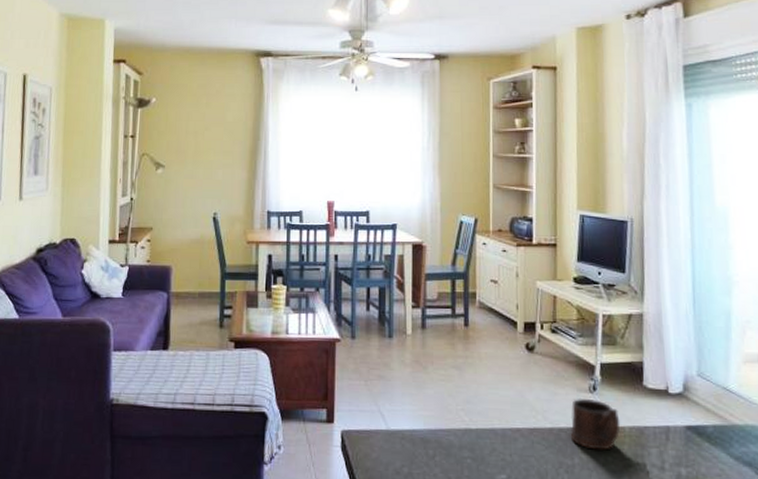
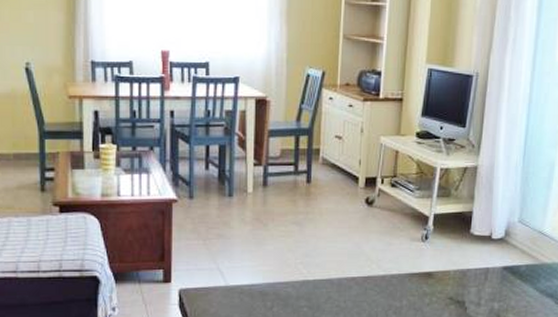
mug: present [570,398,620,450] -> none [400,246,447,292]

